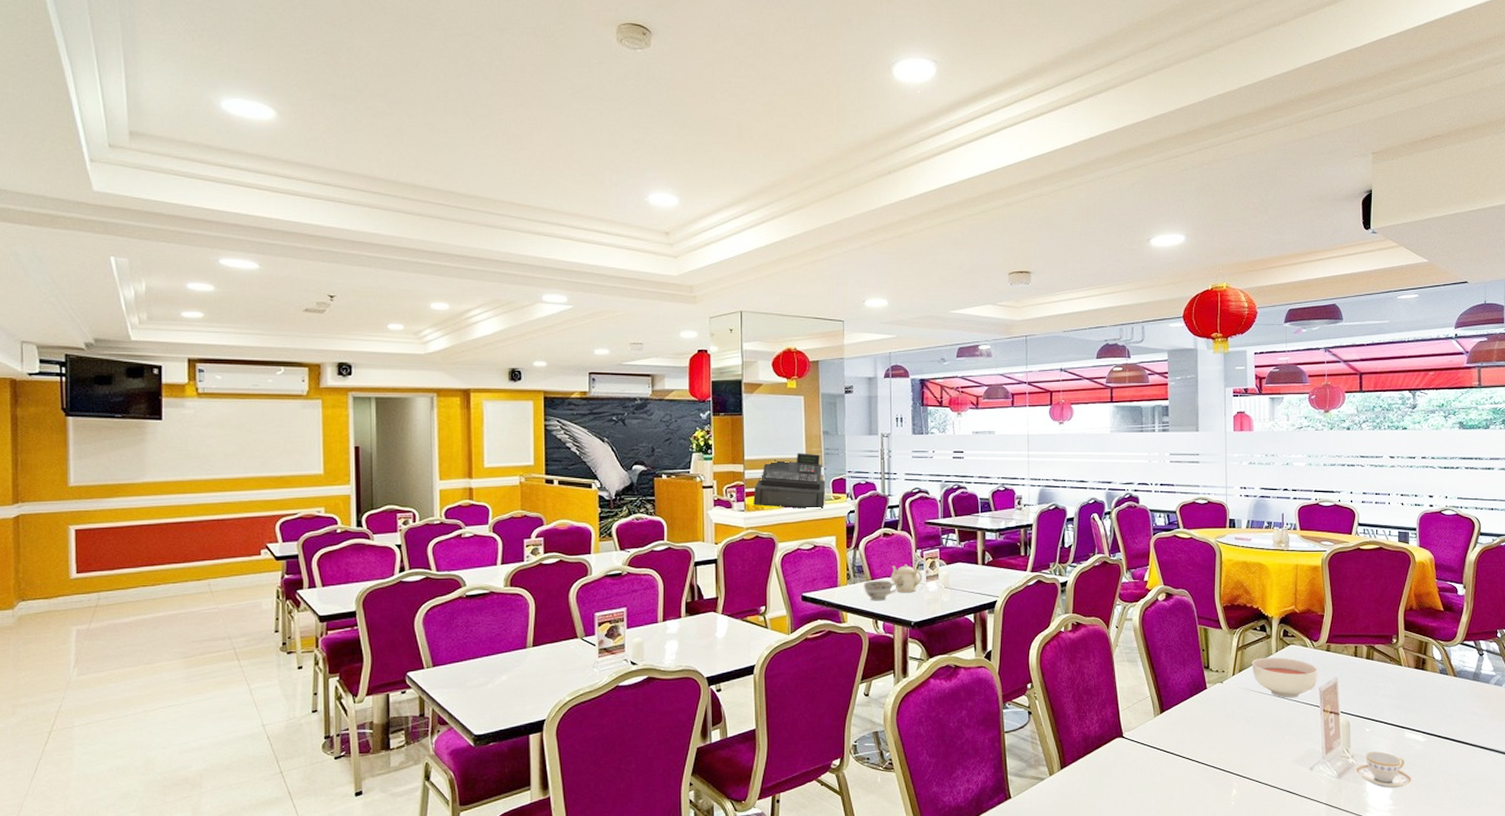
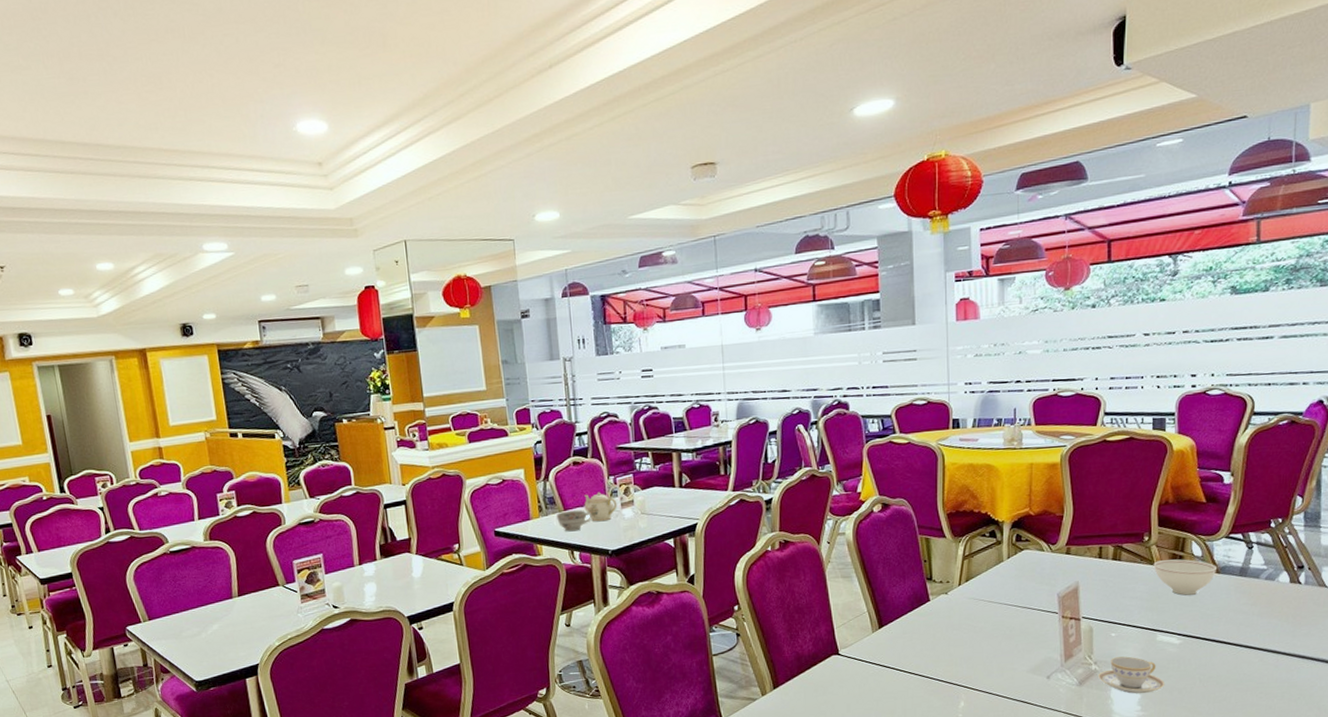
cash register: present [753,453,826,510] -> none [436,385,510,443]
bowl: present [1252,657,1318,698] -> none [980,563,1056,606]
bowl: none [1401,661,1455,696] -> present [1153,559,1218,596]

